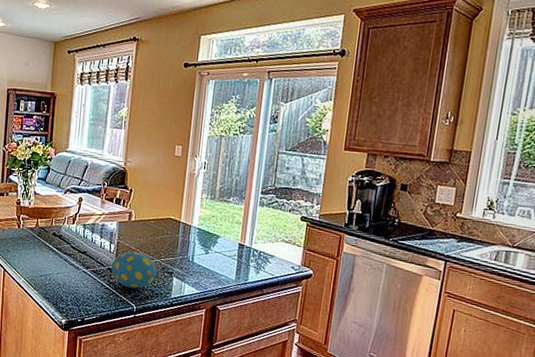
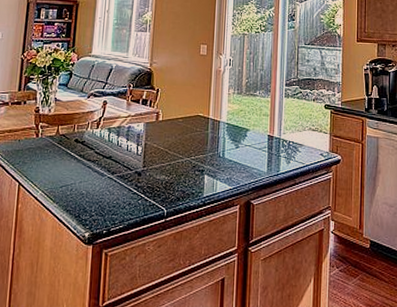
decorative egg: present [111,251,157,289] -> none [139,152,187,191]

